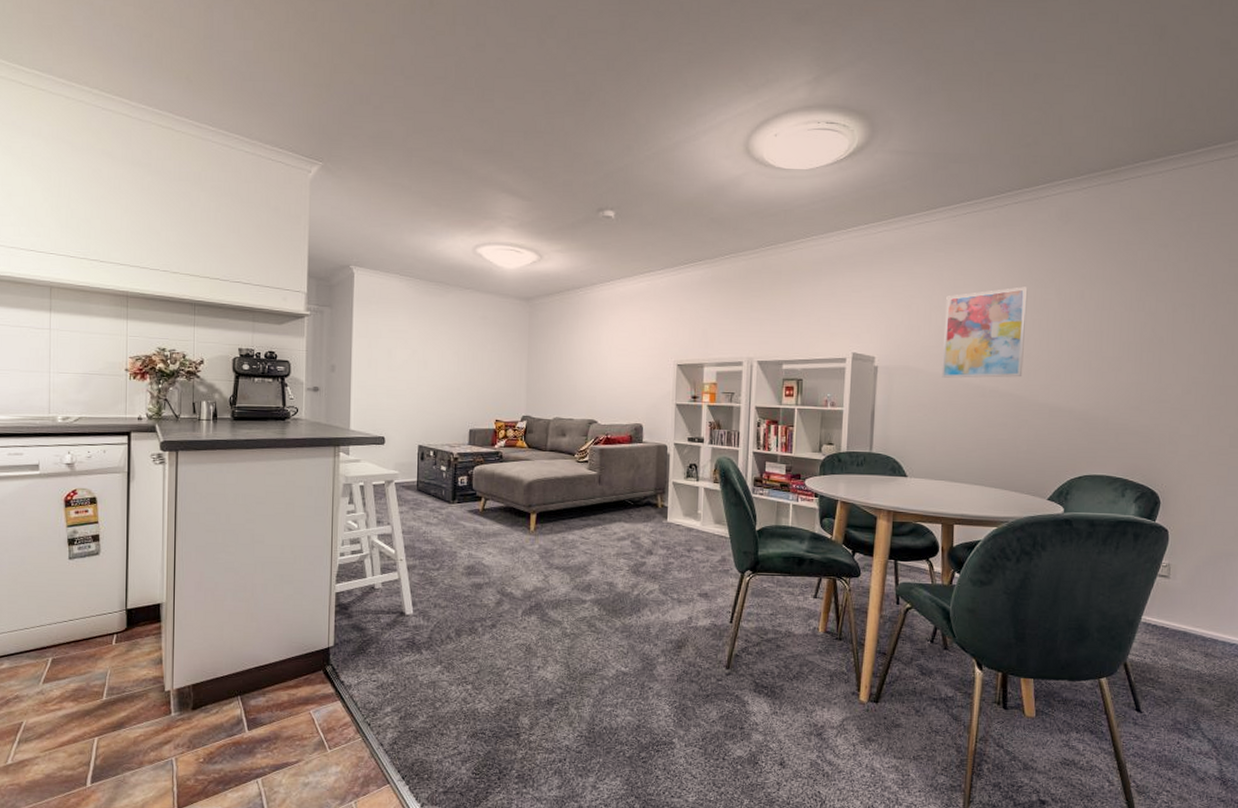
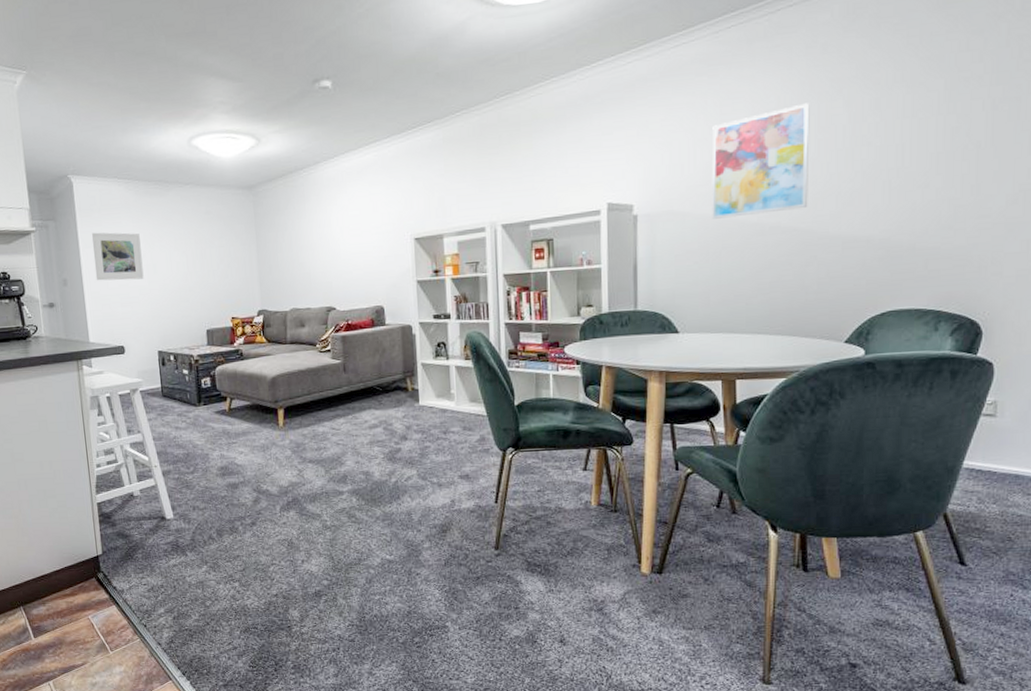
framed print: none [365,323,414,374] -> present [91,232,144,281]

